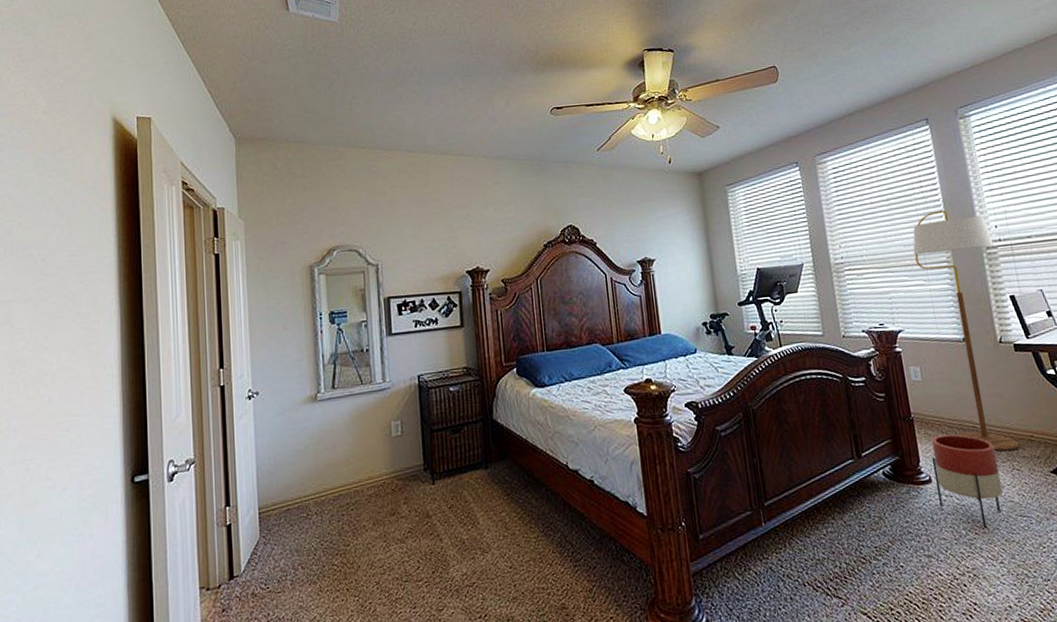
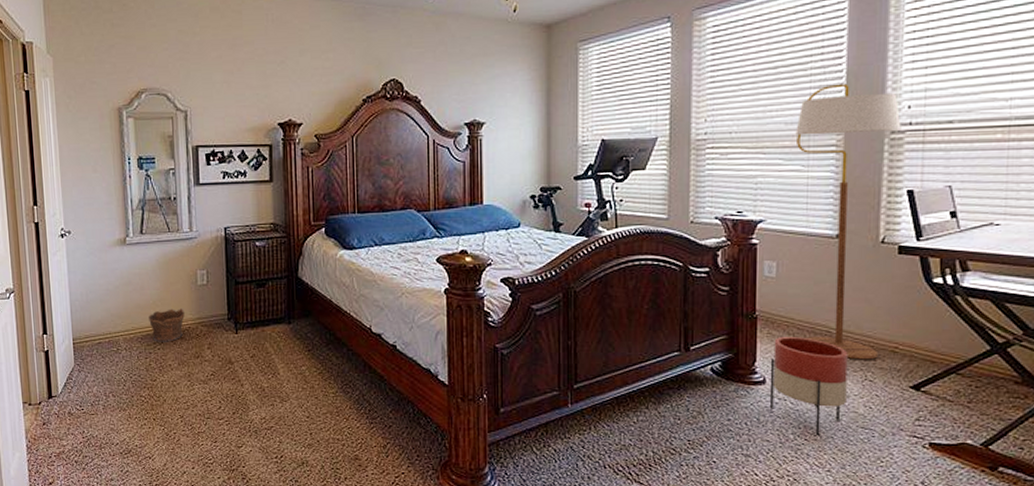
clay pot: none [341,463,379,502] -> present [149,308,185,342]

